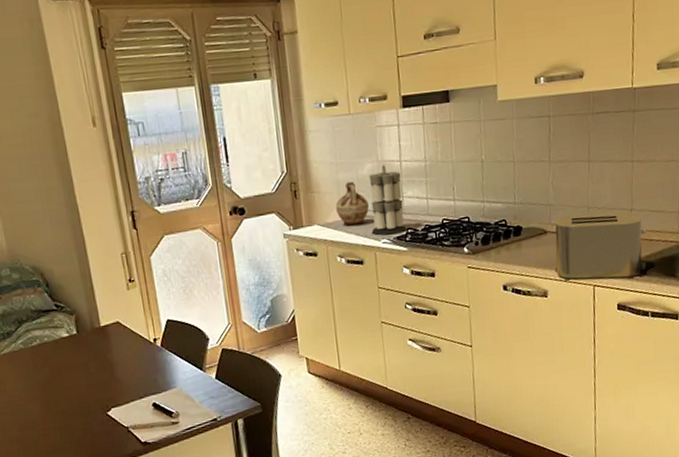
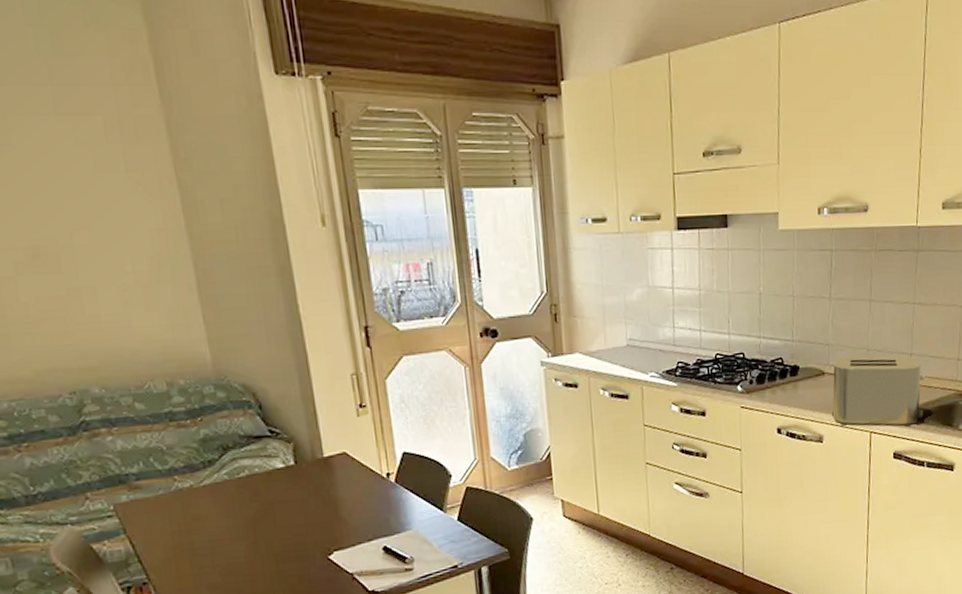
ceramic jug: present [336,181,370,226] -> none [600,307,638,356]
spice rack: present [369,164,406,236] -> none [638,290,676,368]

